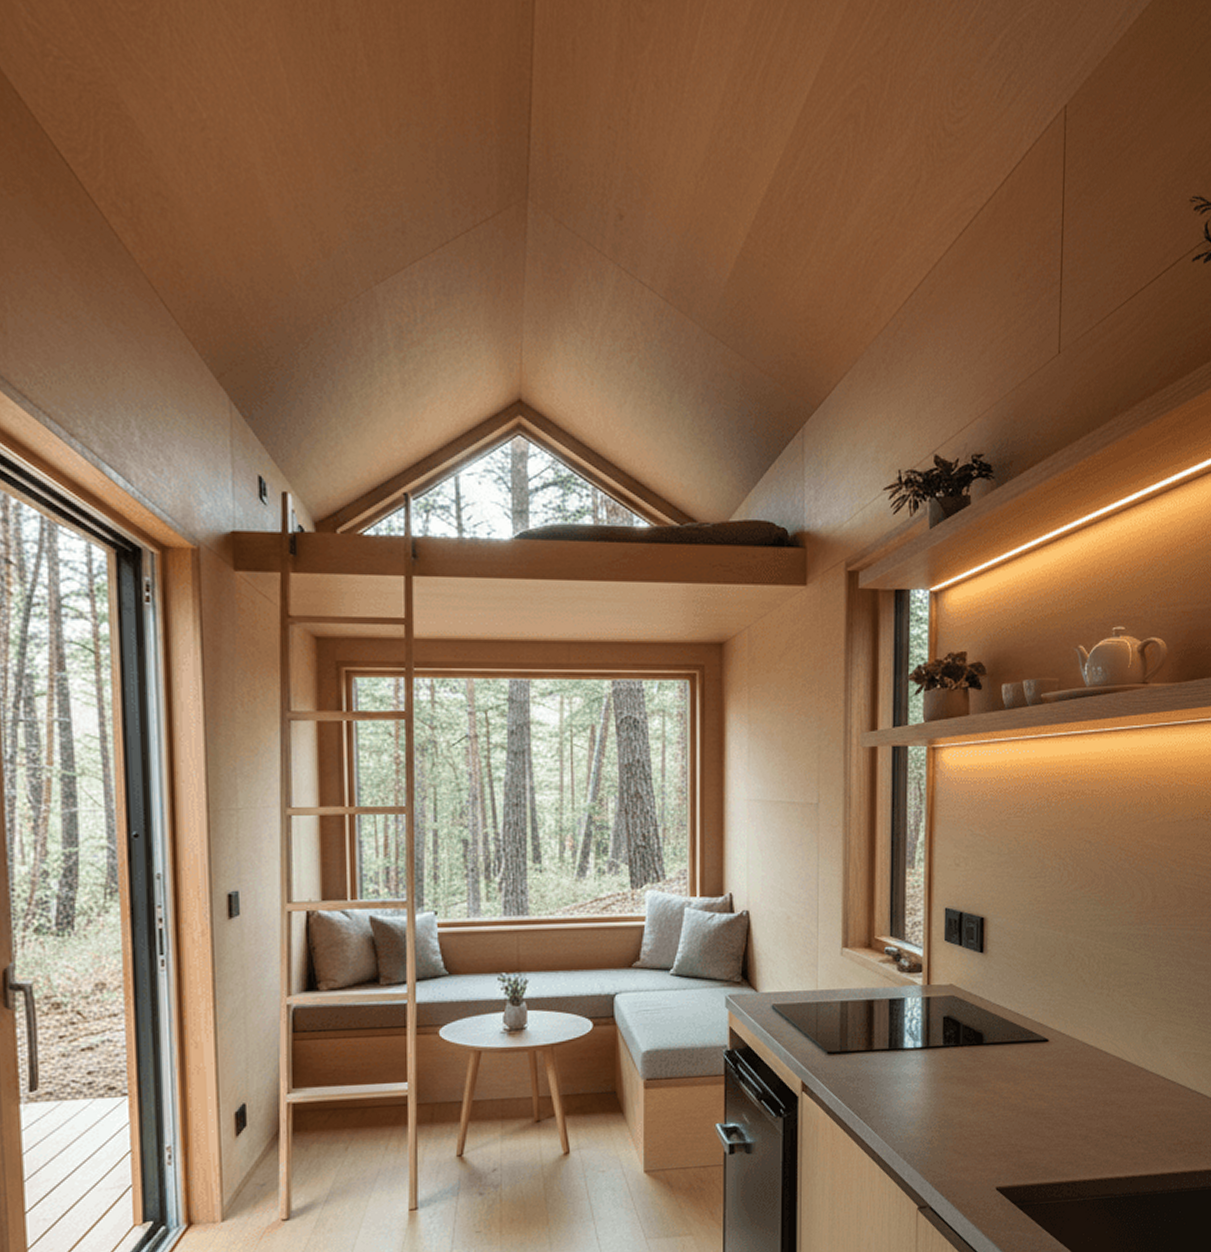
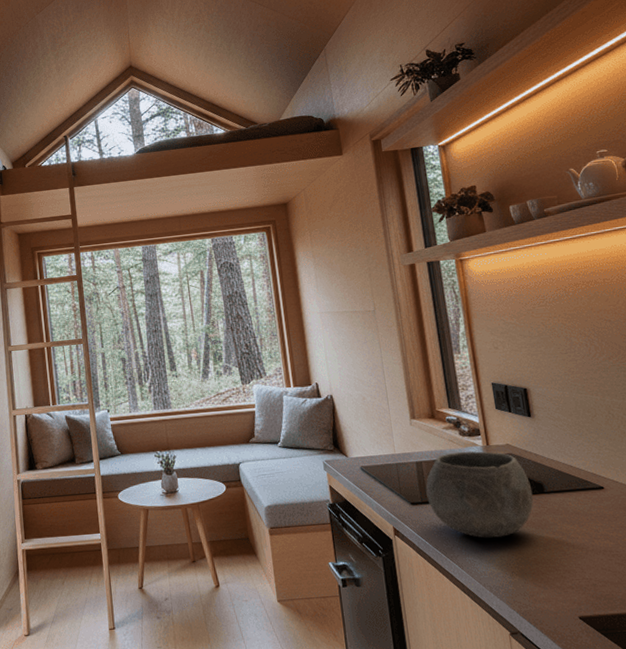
bowl: none [847,990,970,1097] -> present [426,451,534,538]

